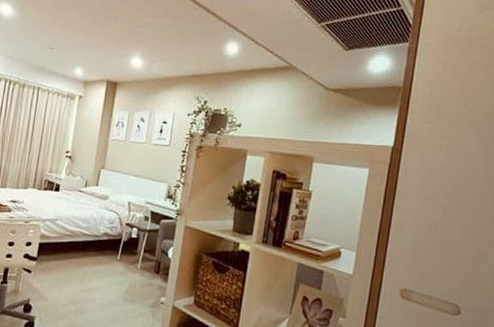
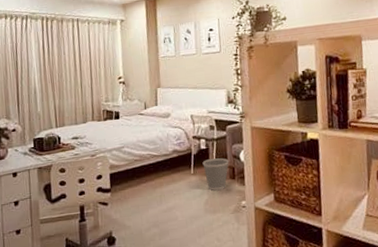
wastebasket: none [130,249,157,282] -> present [202,158,229,191]

